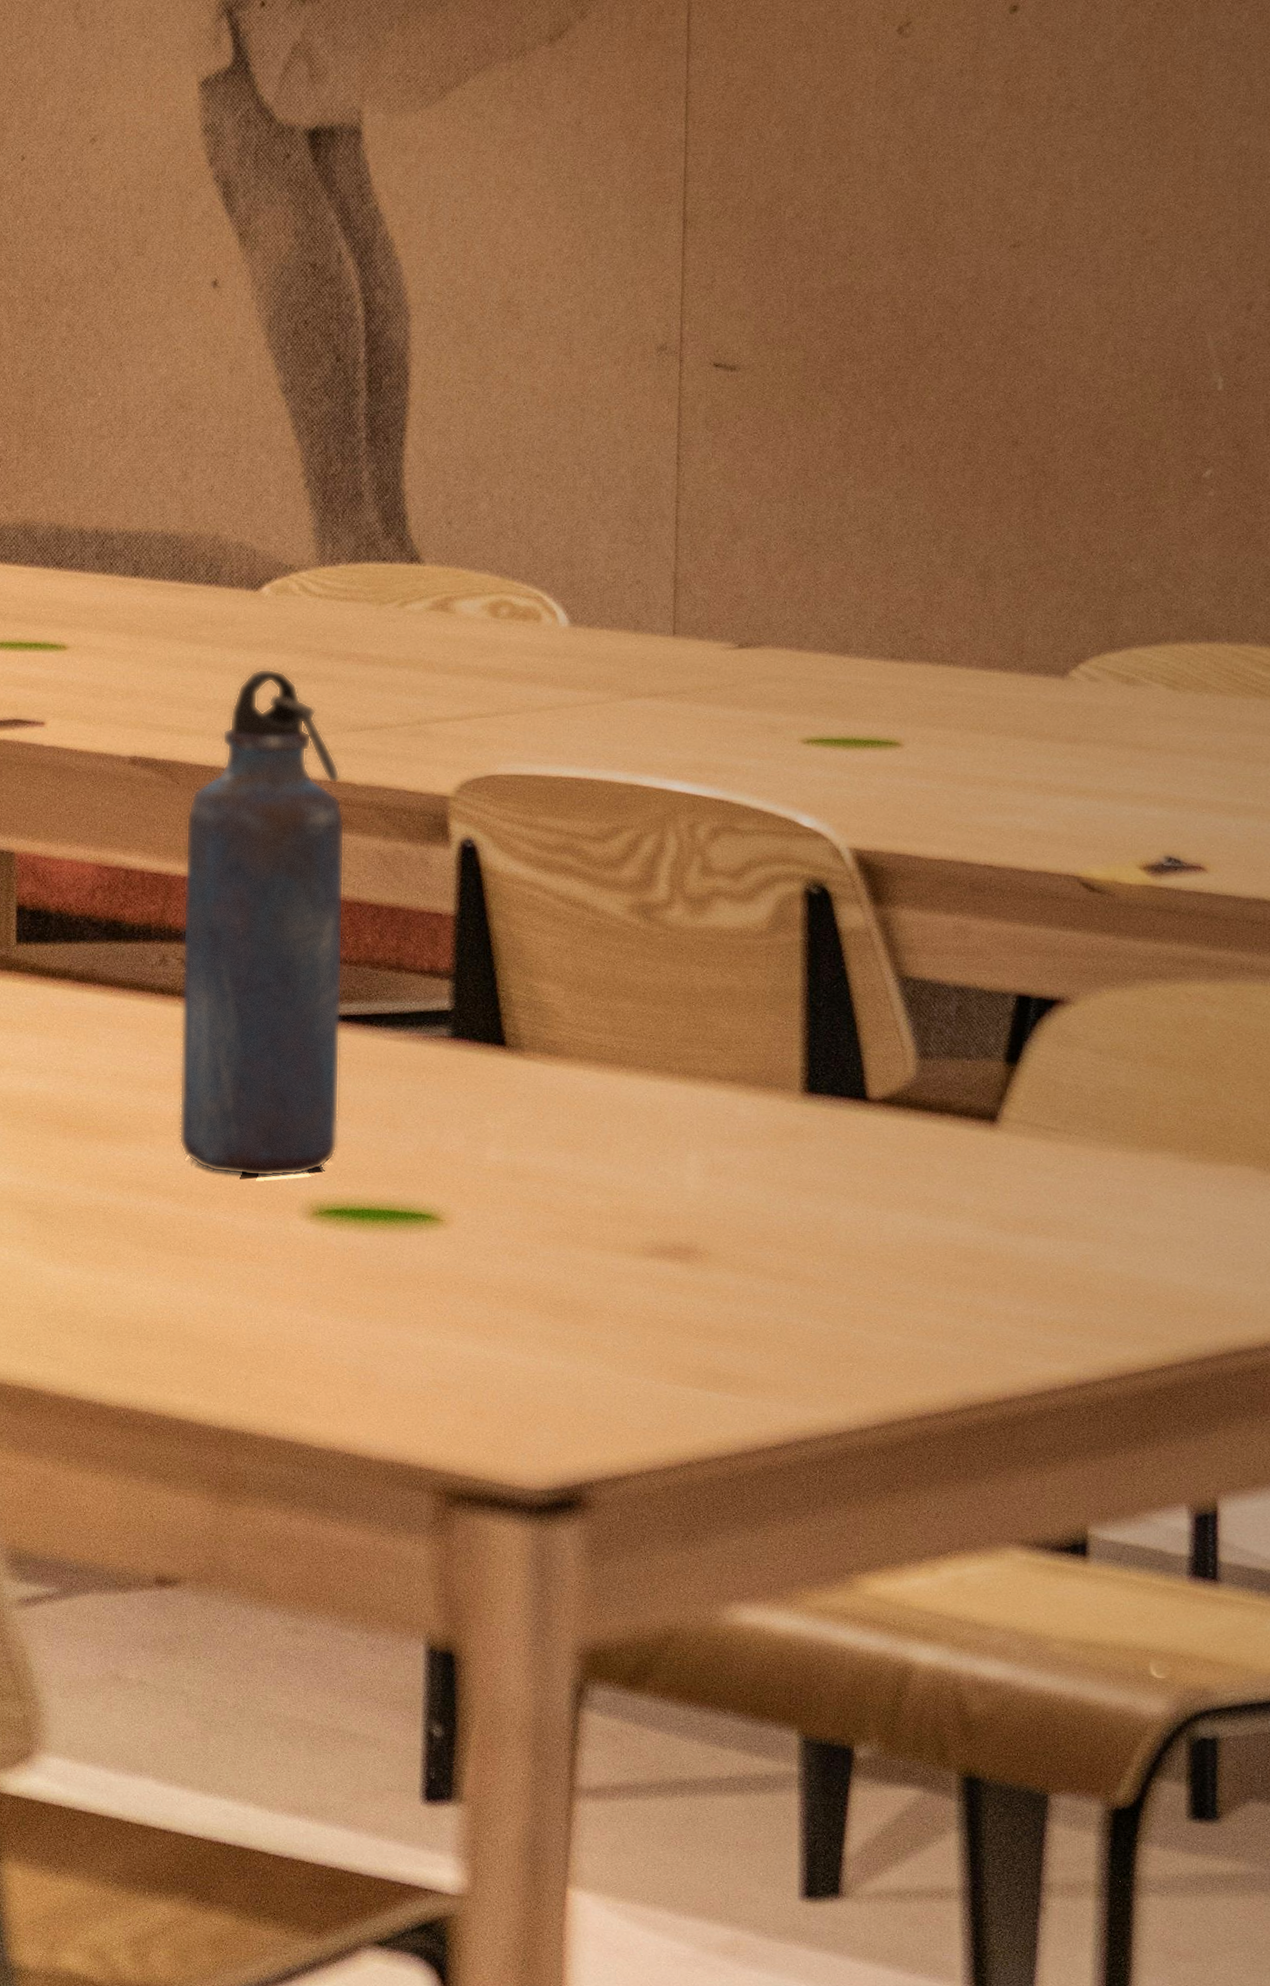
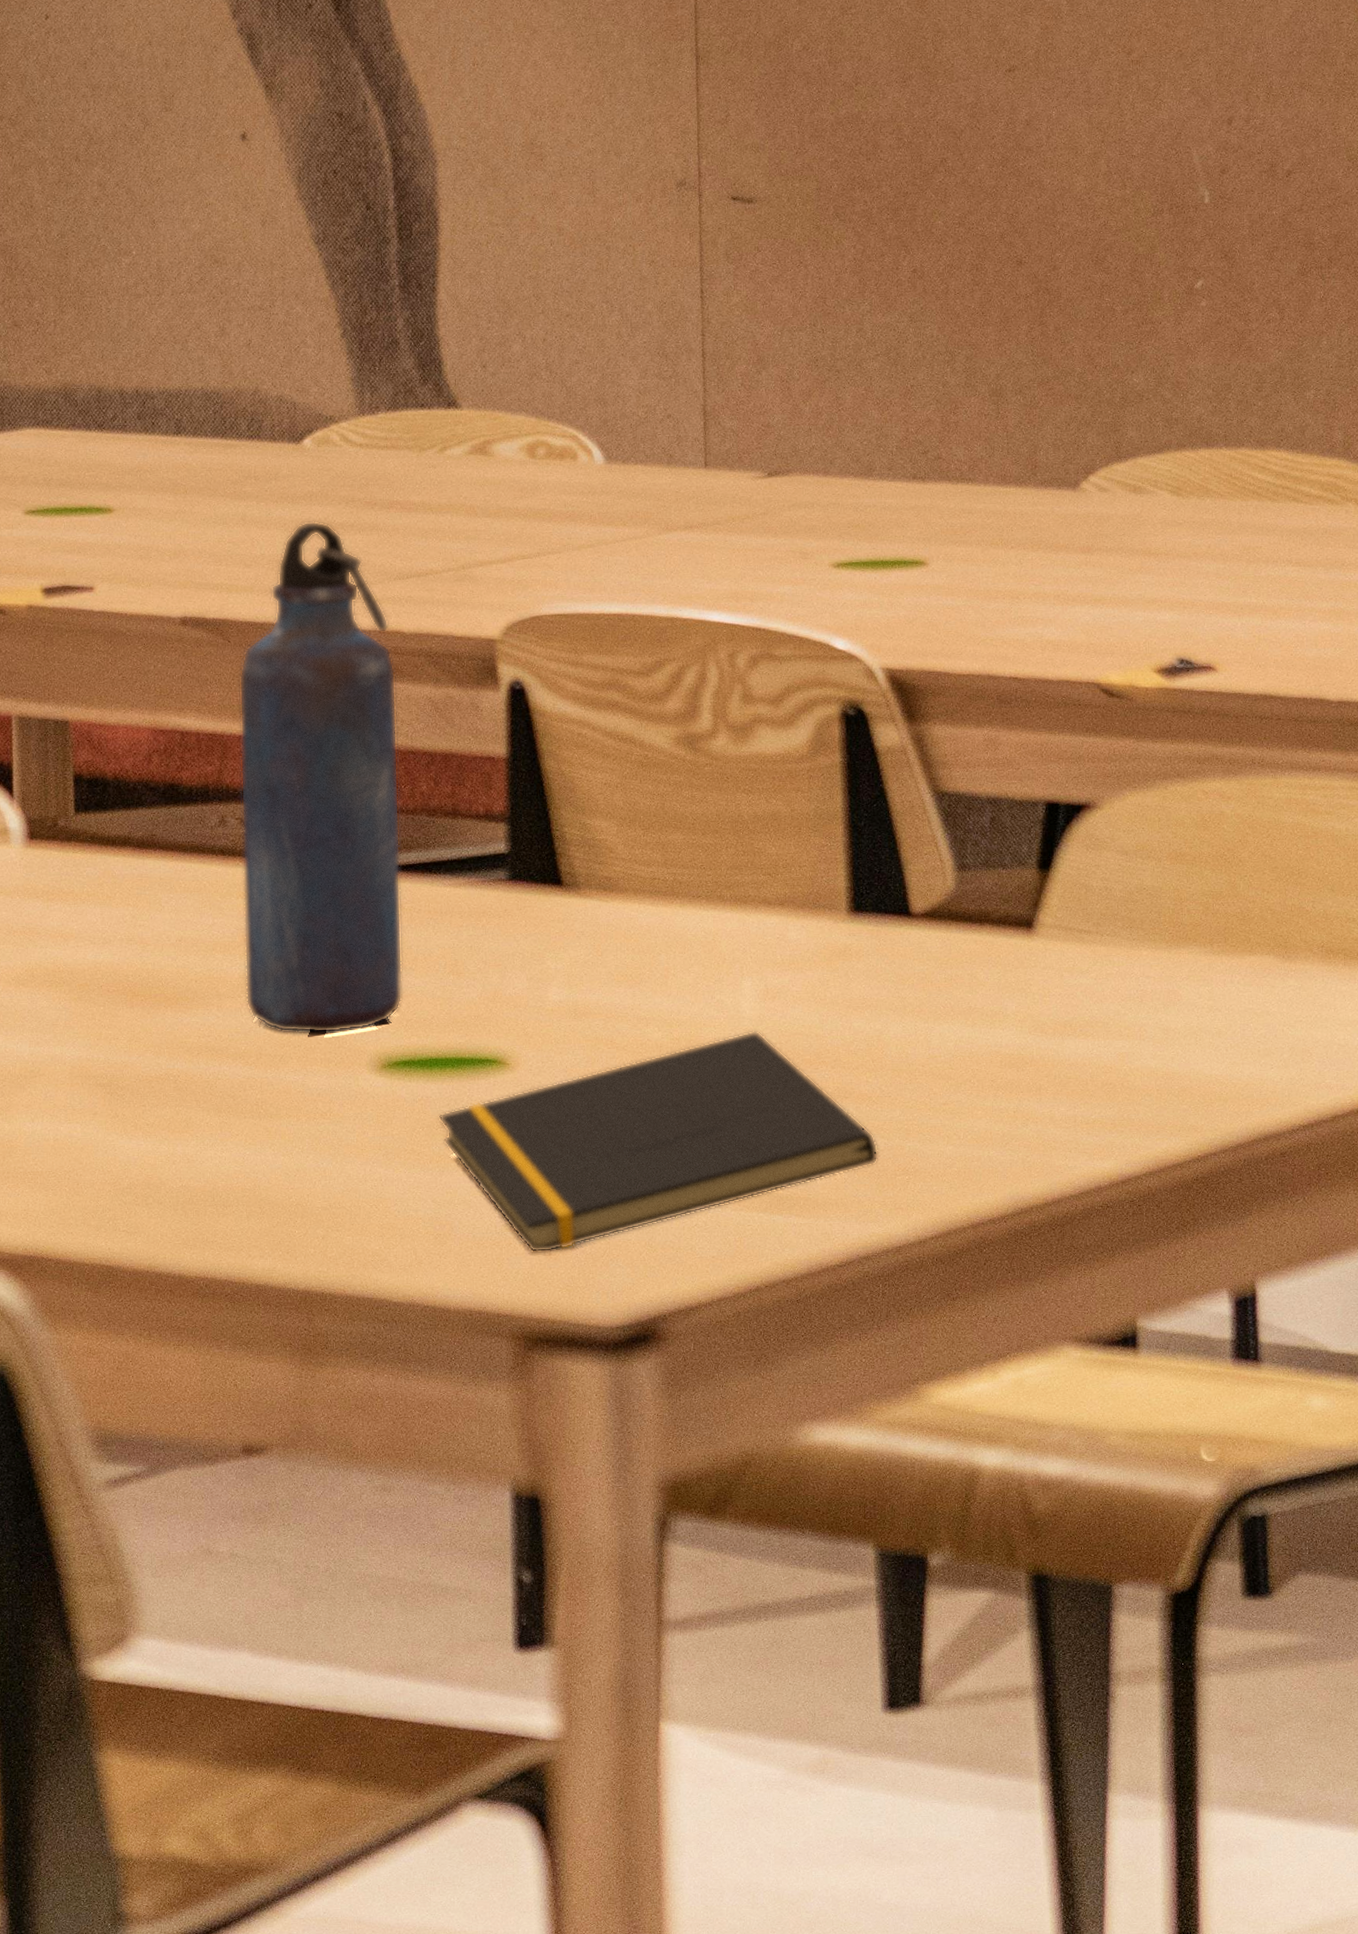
notepad: none [368,1205,823,1411] -> present [438,1031,879,1253]

